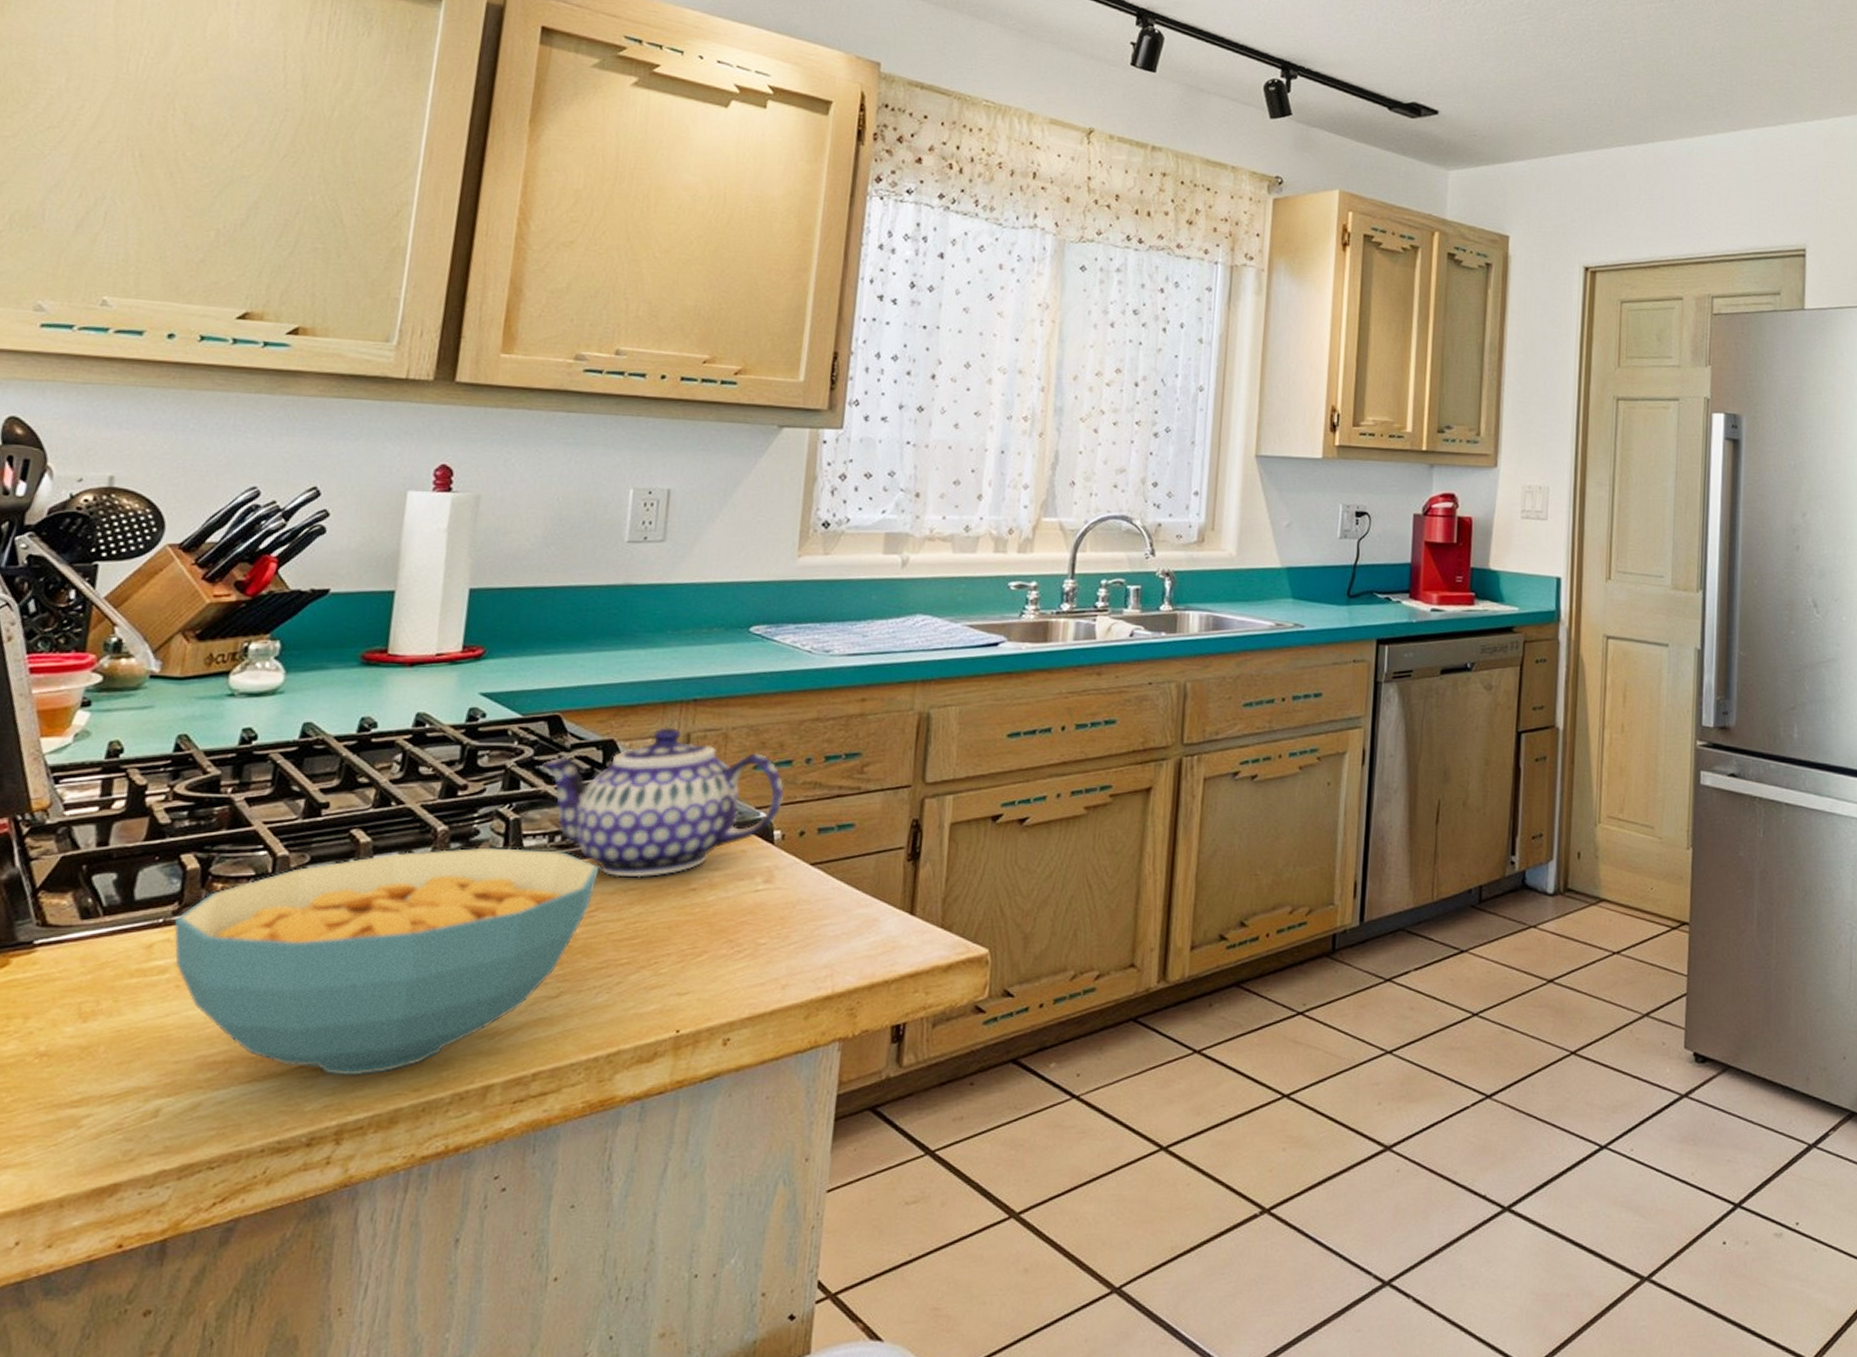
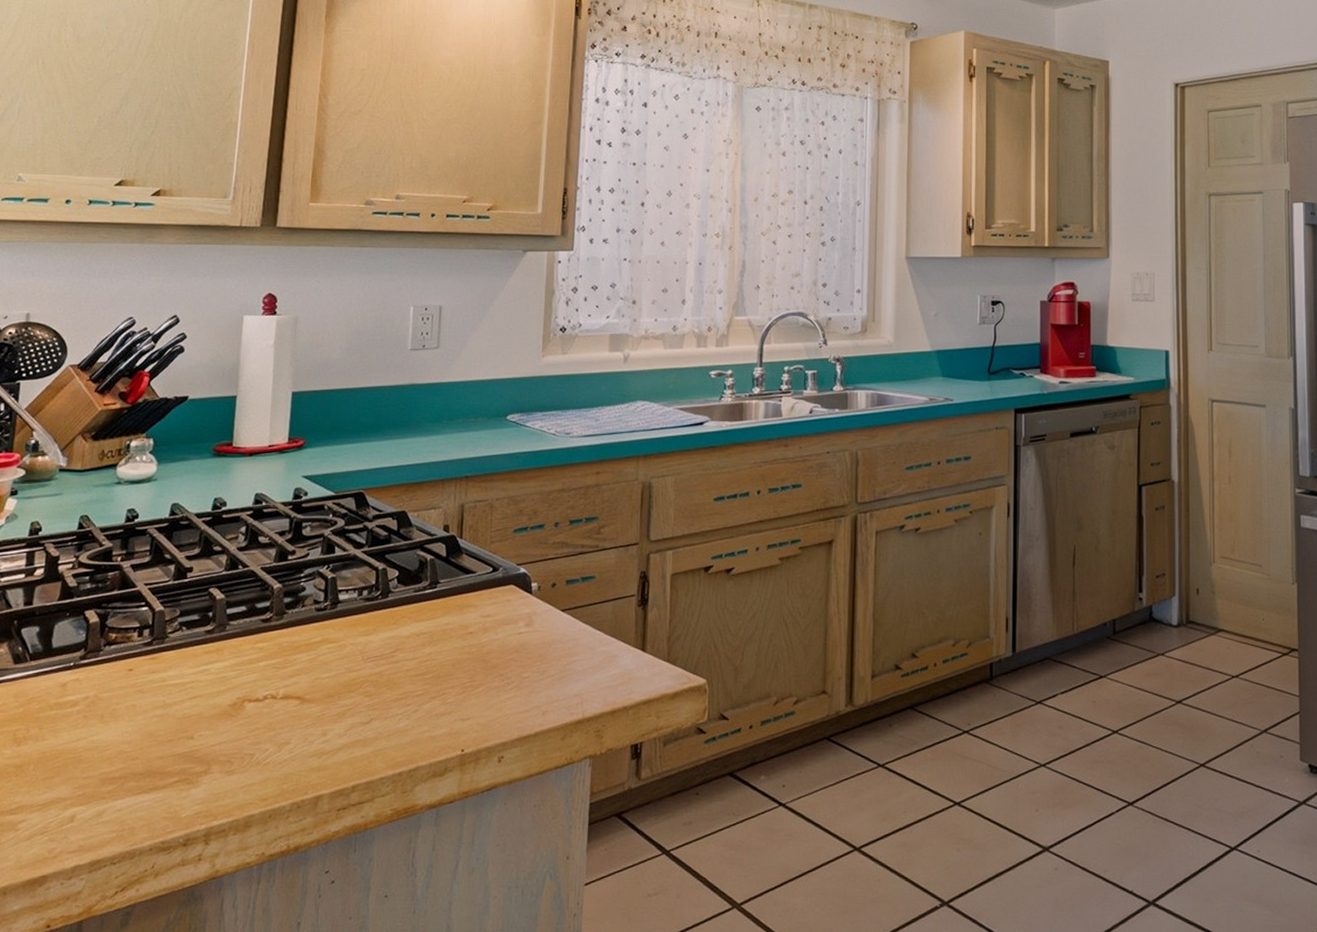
cereal bowl: present [173,847,600,1076] -> none [81,601,398,789]
teapot: present [541,726,784,878] -> none [350,499,538,624]

